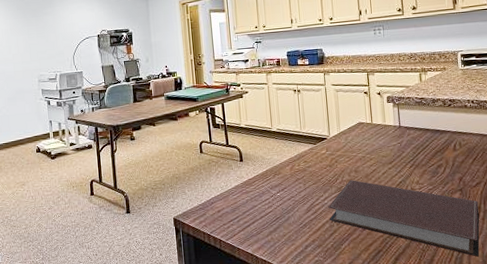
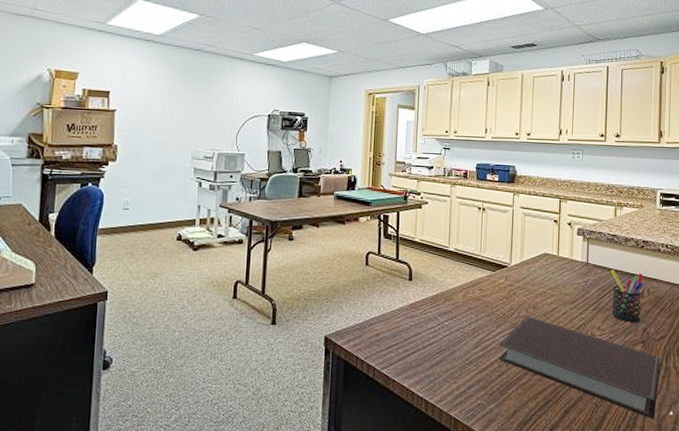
pen holder: none [422,128,456,174] -> present [610,269,643,323]

